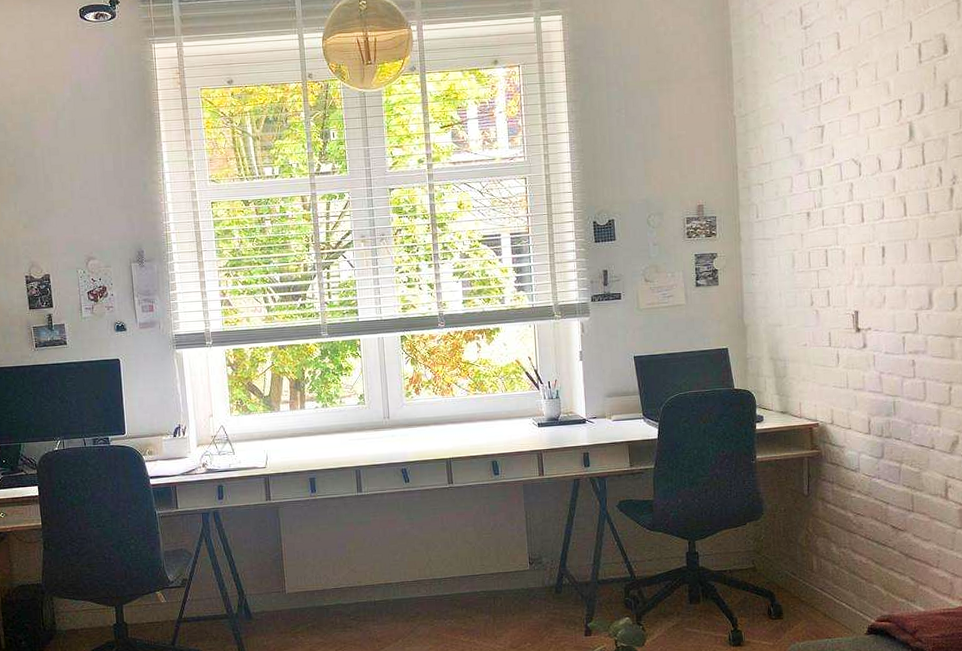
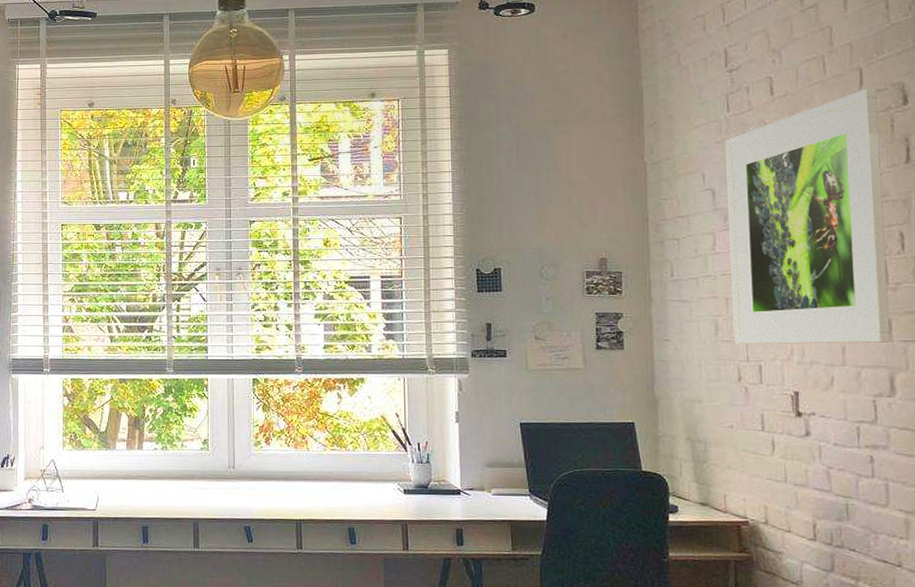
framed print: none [801,40,930,274] -> present [725,89,891,344]

